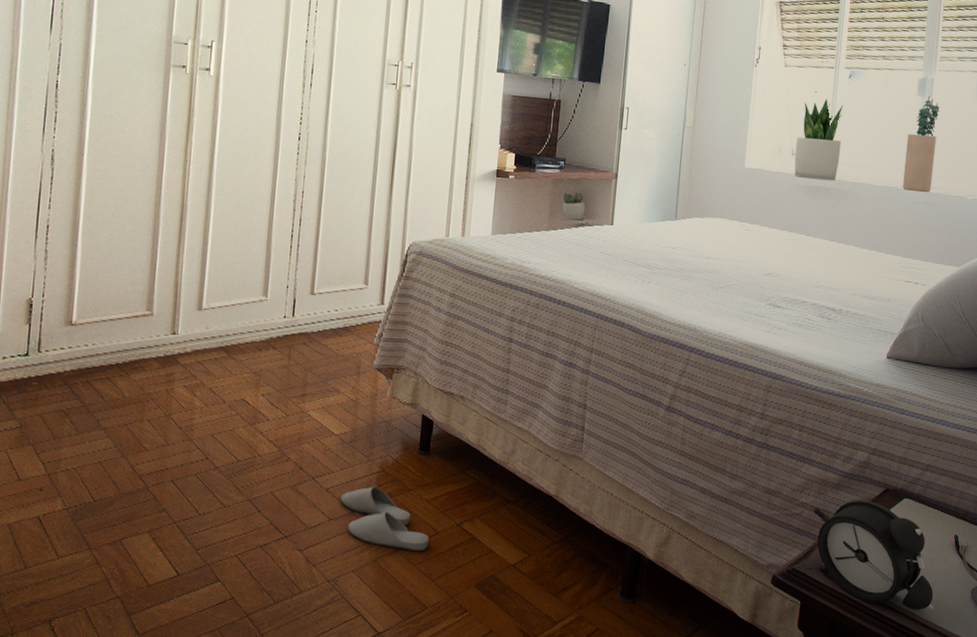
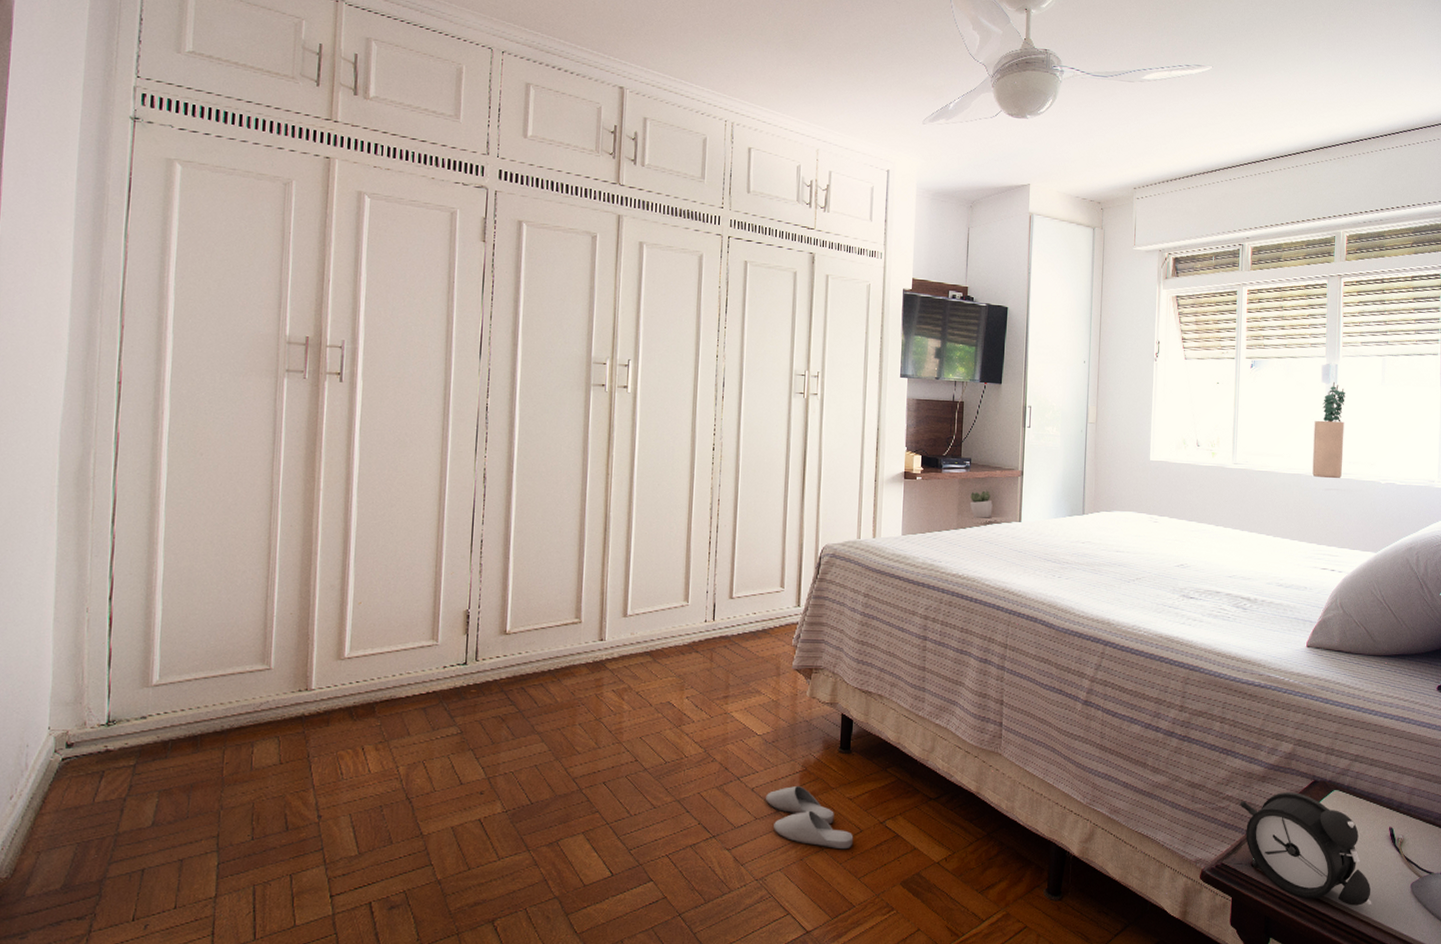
planter: present [794,99,844,181] -> none [1200,389,1247,471]

